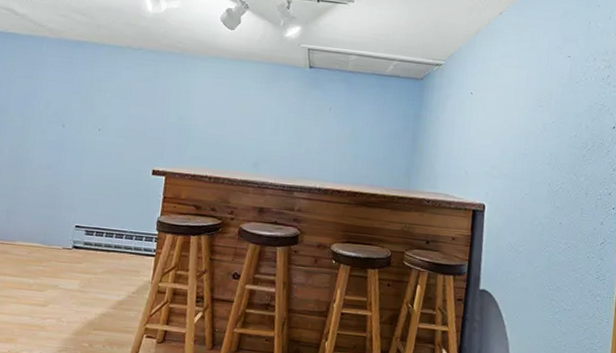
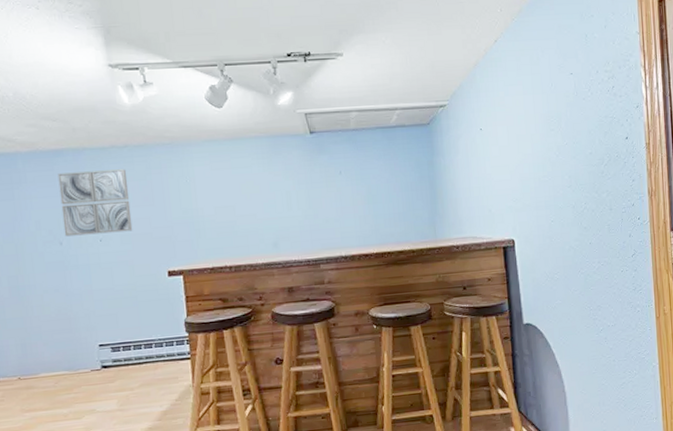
wall art: none [68,62,136,127] -> present [57,169,133,237]

